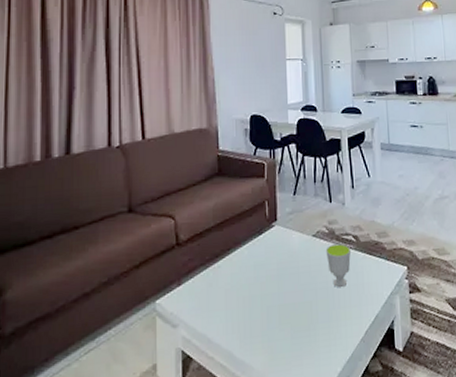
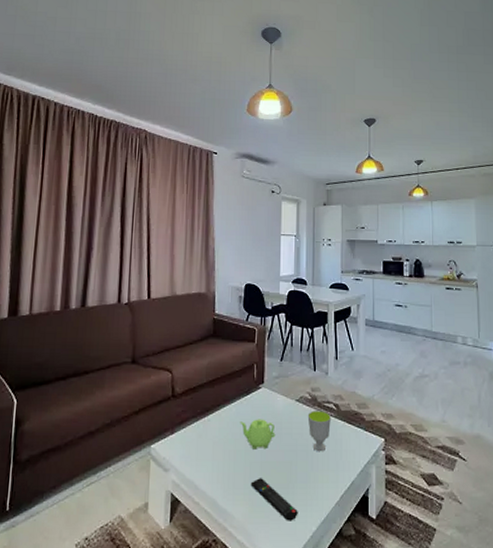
teapot: none [253,259,293,293] -> present [240,419,276,450]
remote control: none [268,322,322,365] -> present [250,478,298,521]

